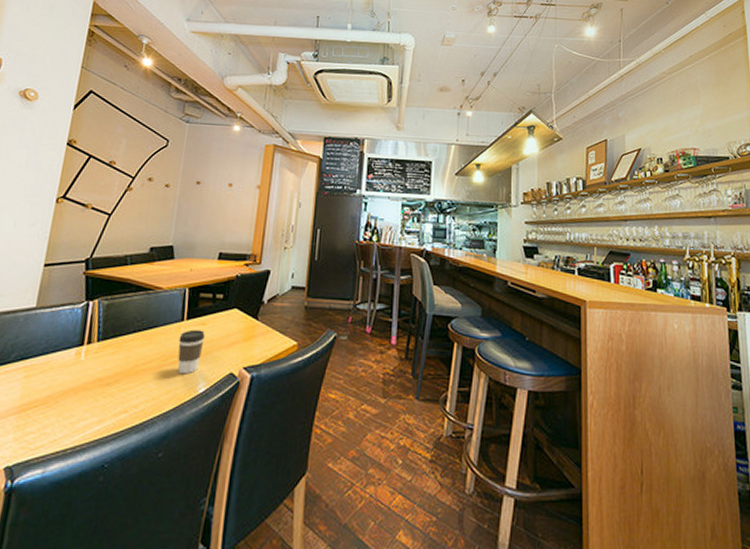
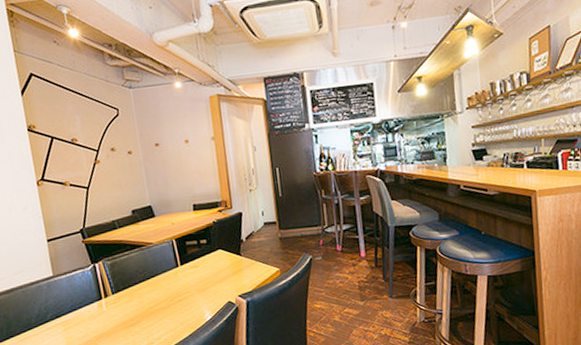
coffee cup: present [178,329,205,375] -> none [178,271,201,309]

